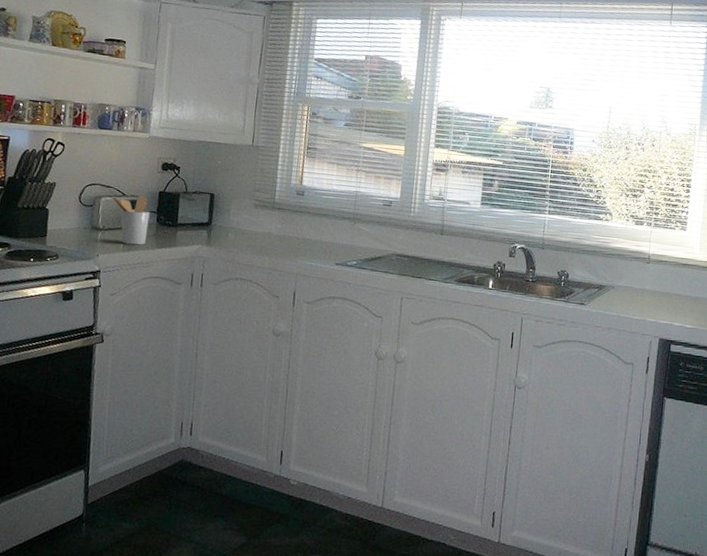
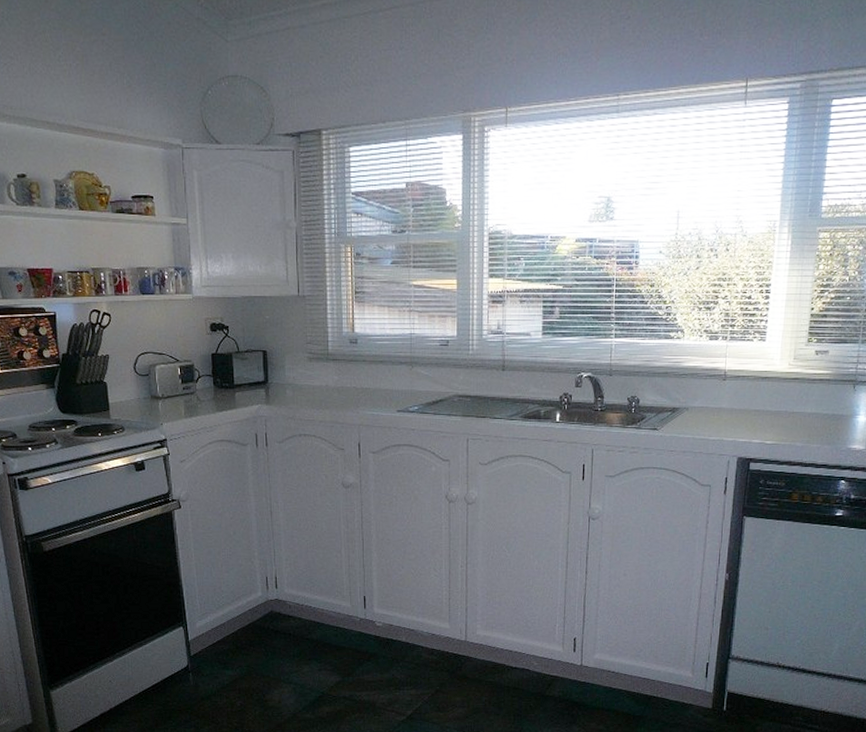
utensil holder: present [111,196,150,245] -> none [165,361,207,410]

